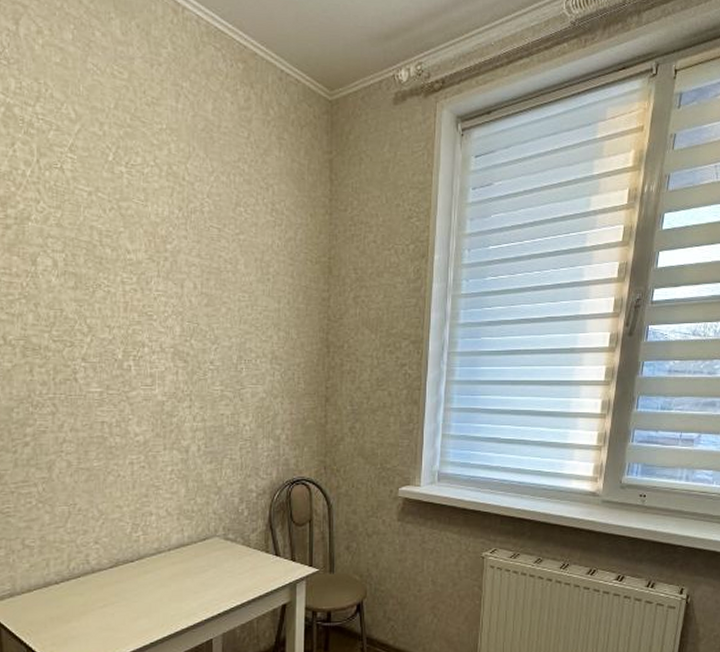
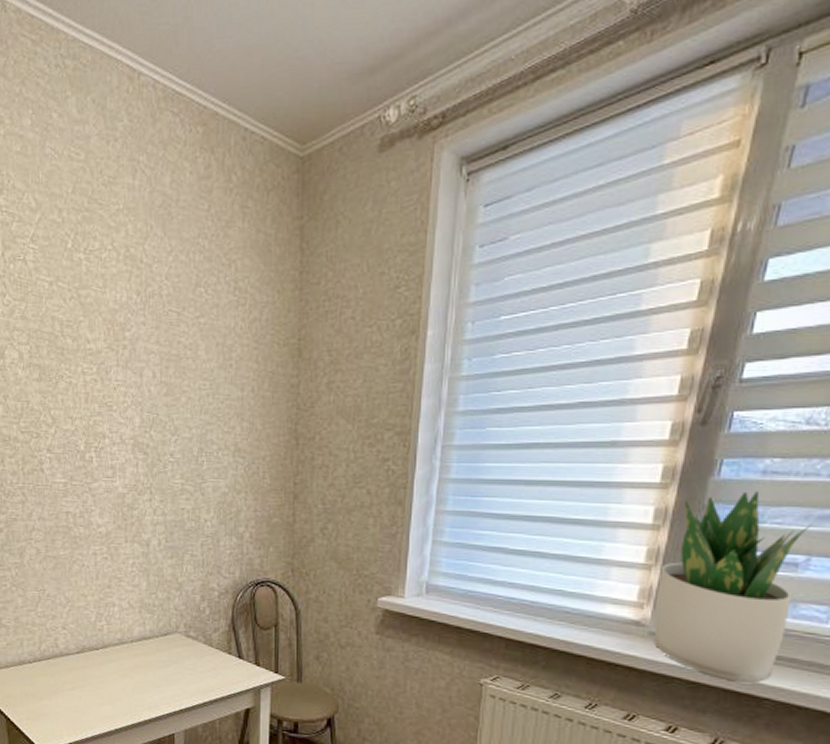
planter: none [605,386,701,535] -> present [653,491,813,683]

